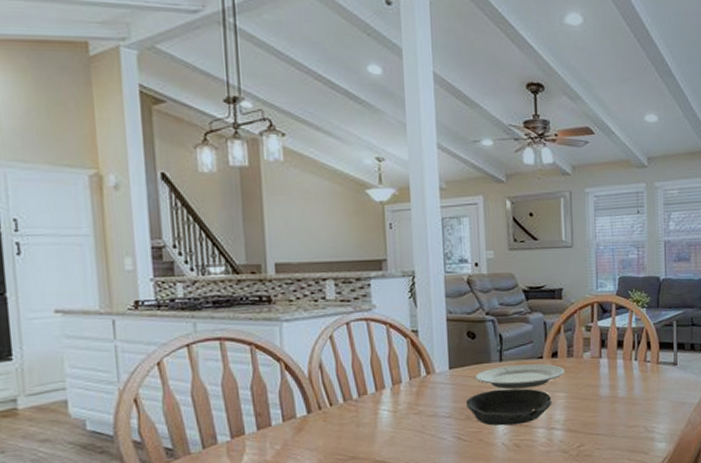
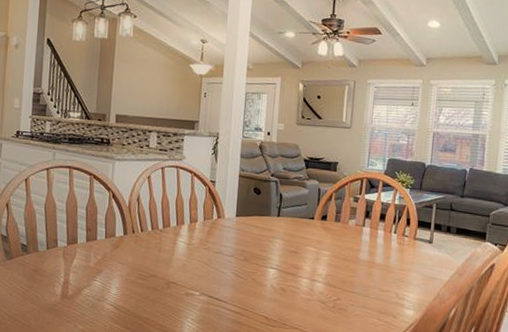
bowl: present [466,388,552,426] -> none [246,239,318,272]
plate: present [475,363,565,390] -> none [256,221,331,243]

